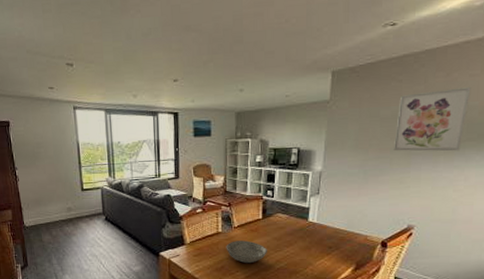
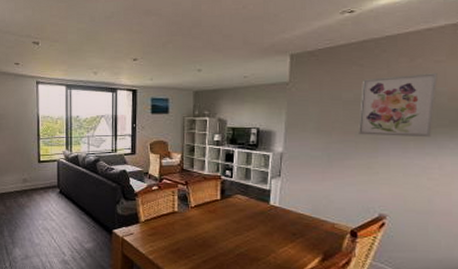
bowl: present [226,240,267,264] -> none [182,221,226,247]

